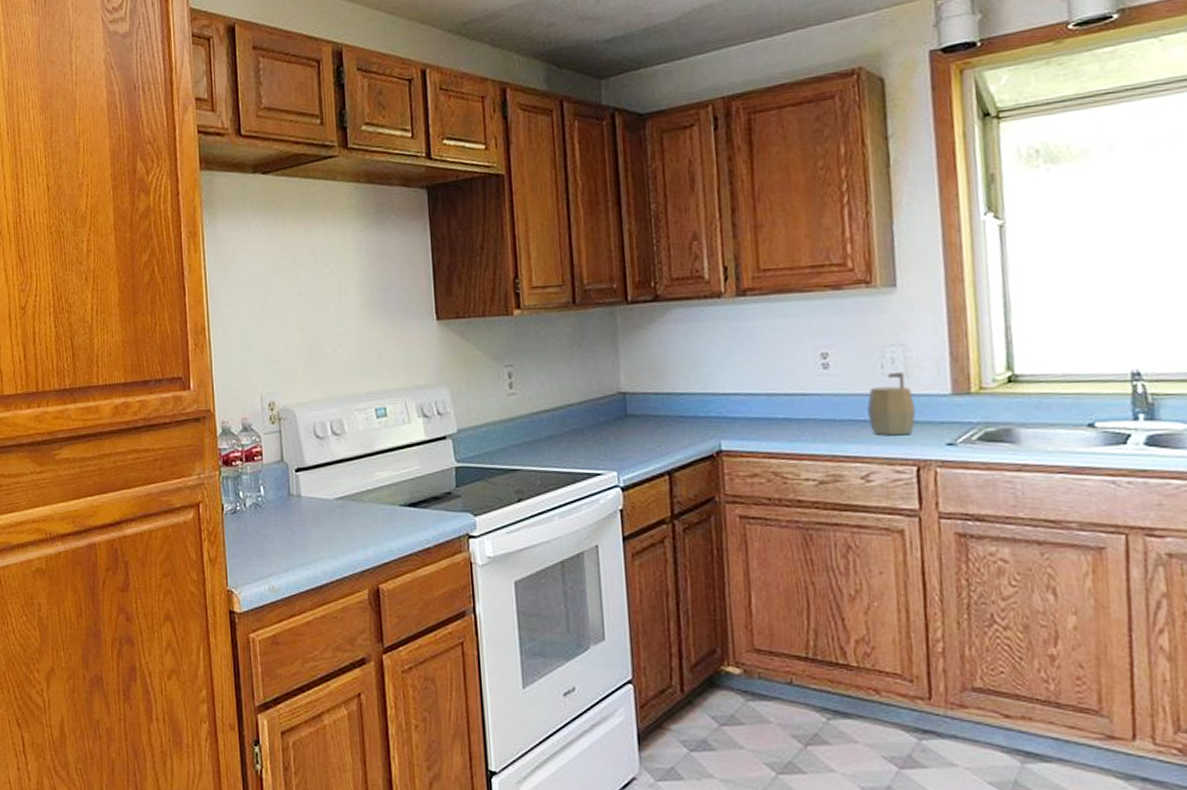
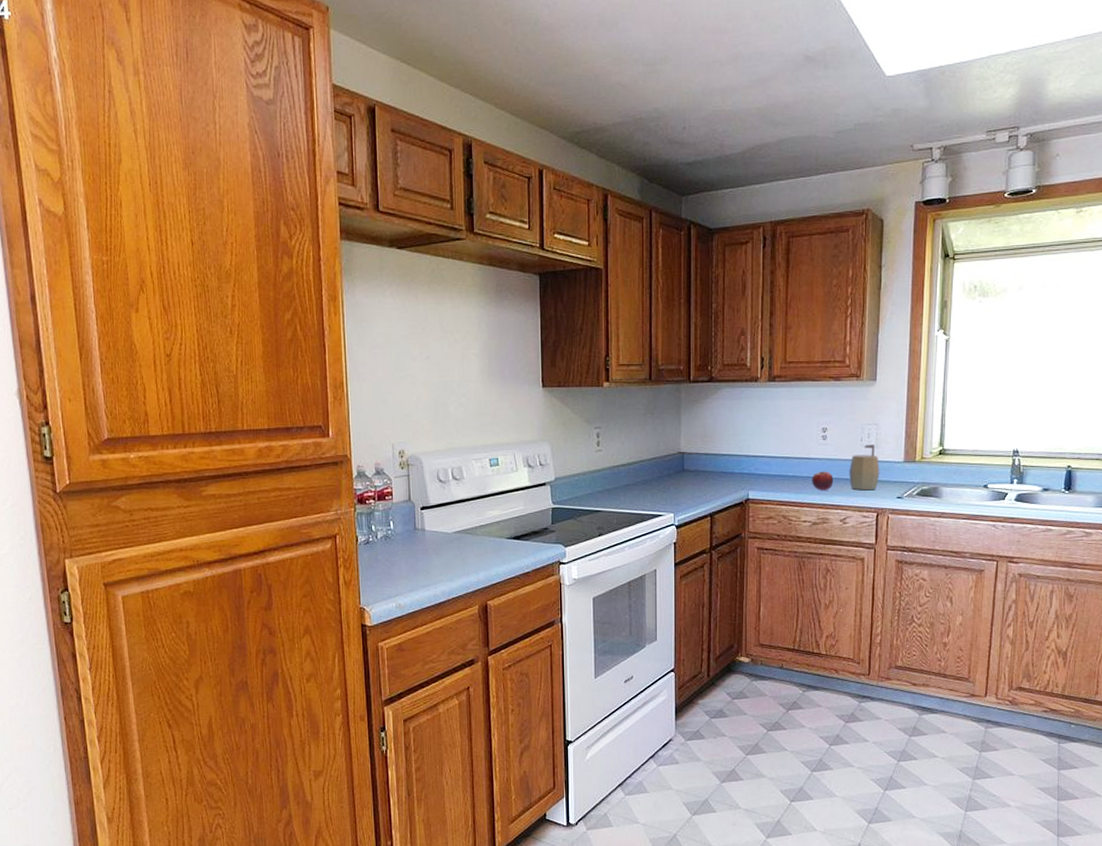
fruit: none [811,411,846,437] -> present [811,471,834,490]

